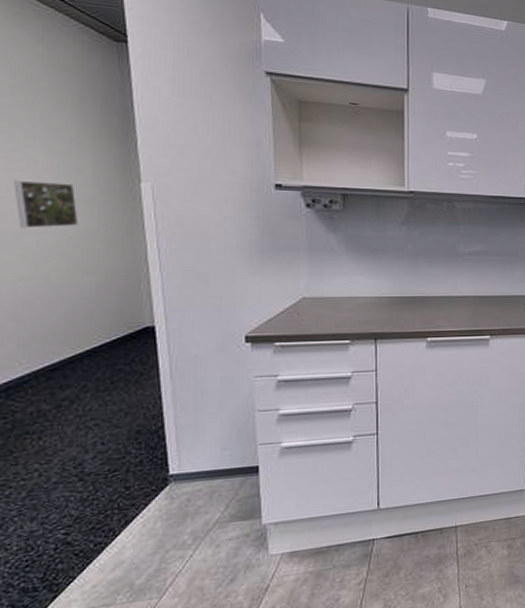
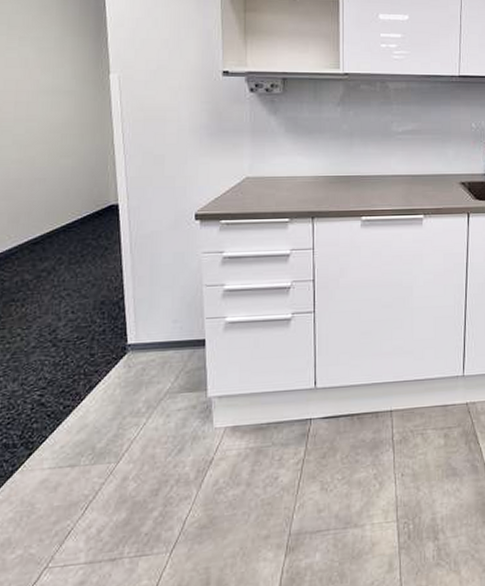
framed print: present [14,179,79,229] -> none [10,75,59,117]

